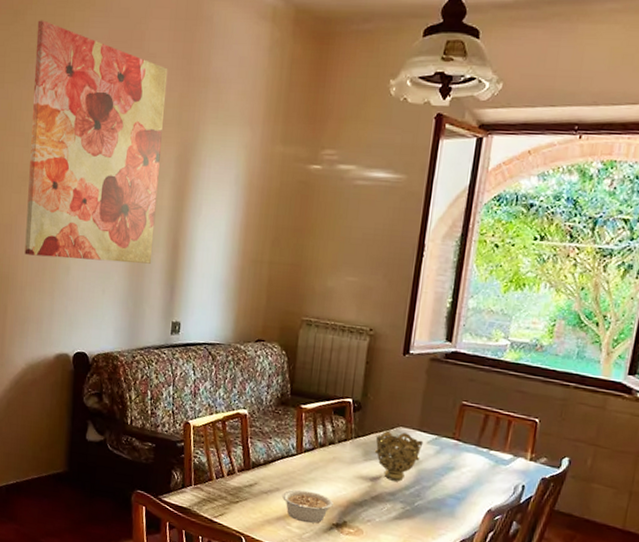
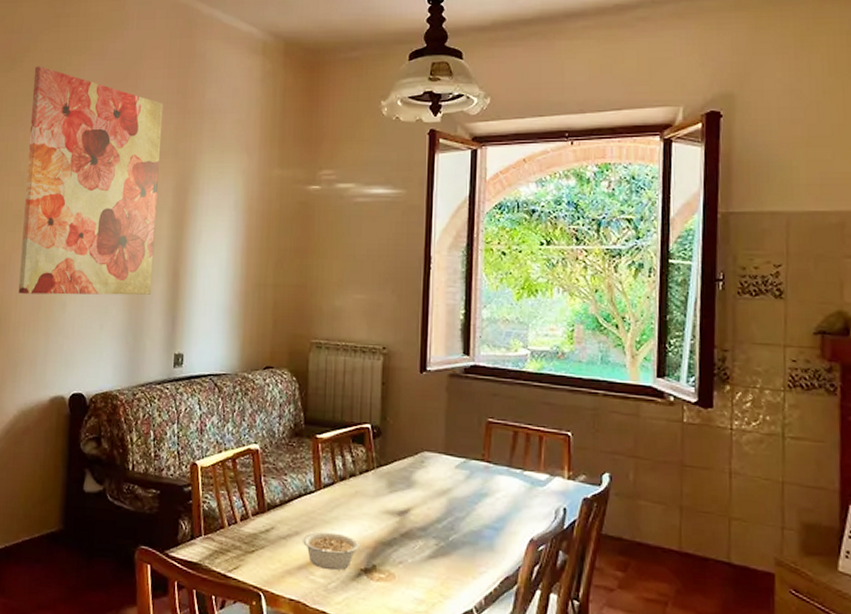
decorative bowl: present [374,430,424,482] -> none [399,456,451,514]

